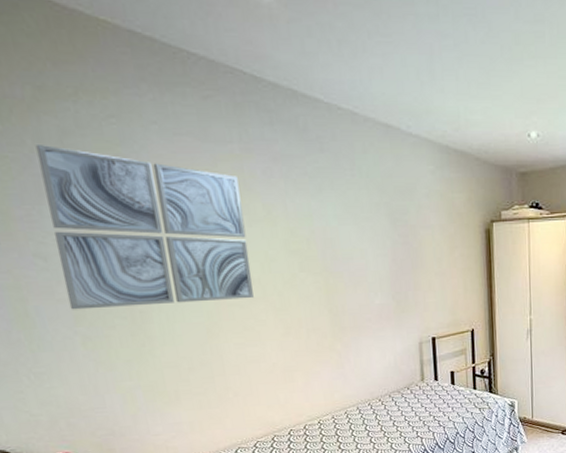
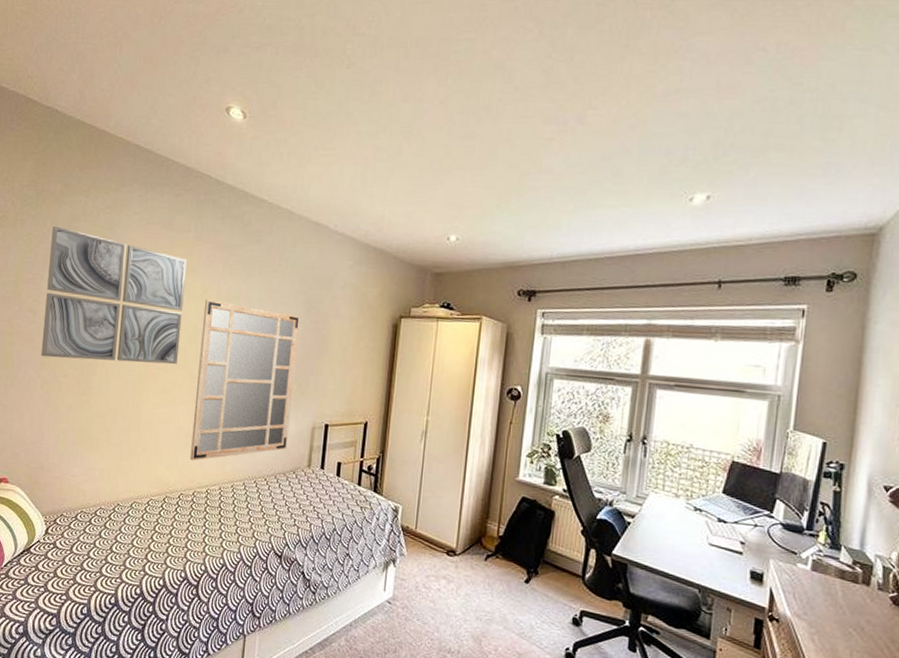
mirror: none [271,221,397,396] -> present [190,299,300,461]

